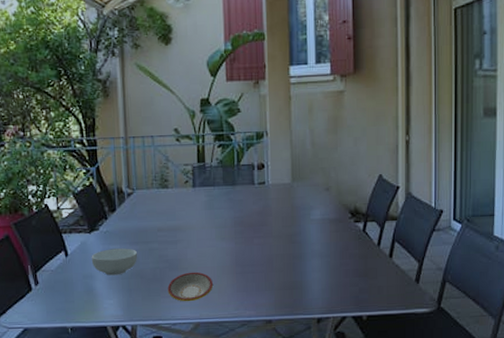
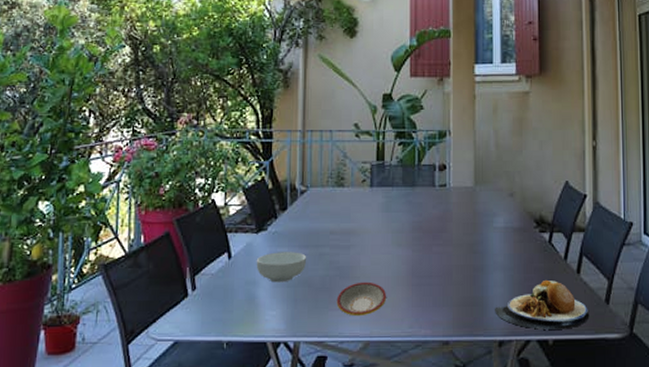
plate: none [313,264,401,307] -> present [495,280,590,330]

